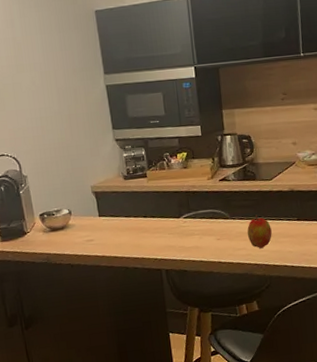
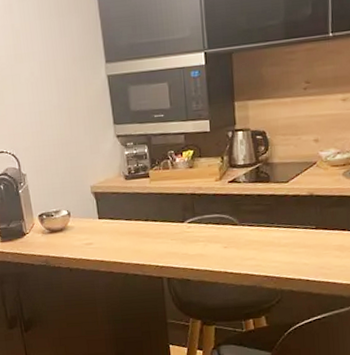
apple: present [247,214,272,248] -> none [257,221,286,259]

